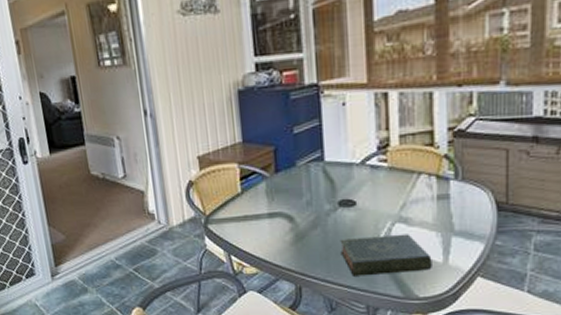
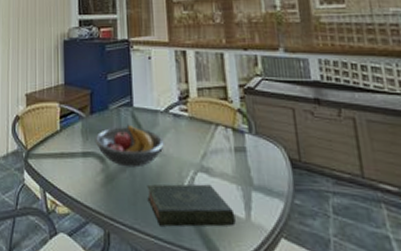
fruit bowl: none [281,180,359,224] -> present [95,124,164,168]

